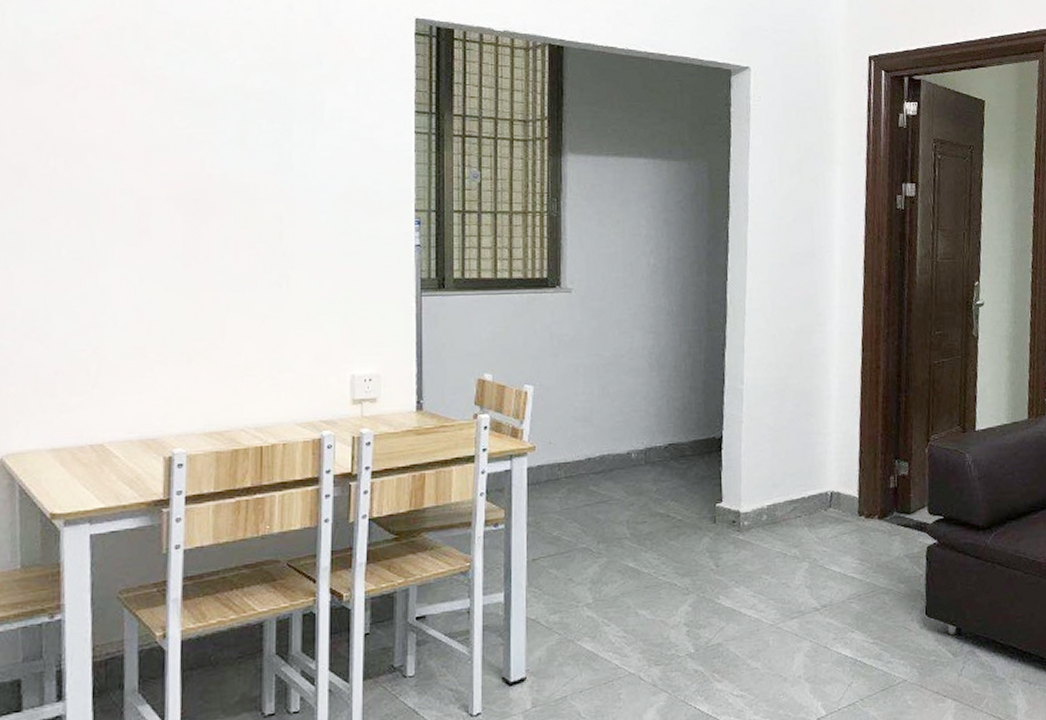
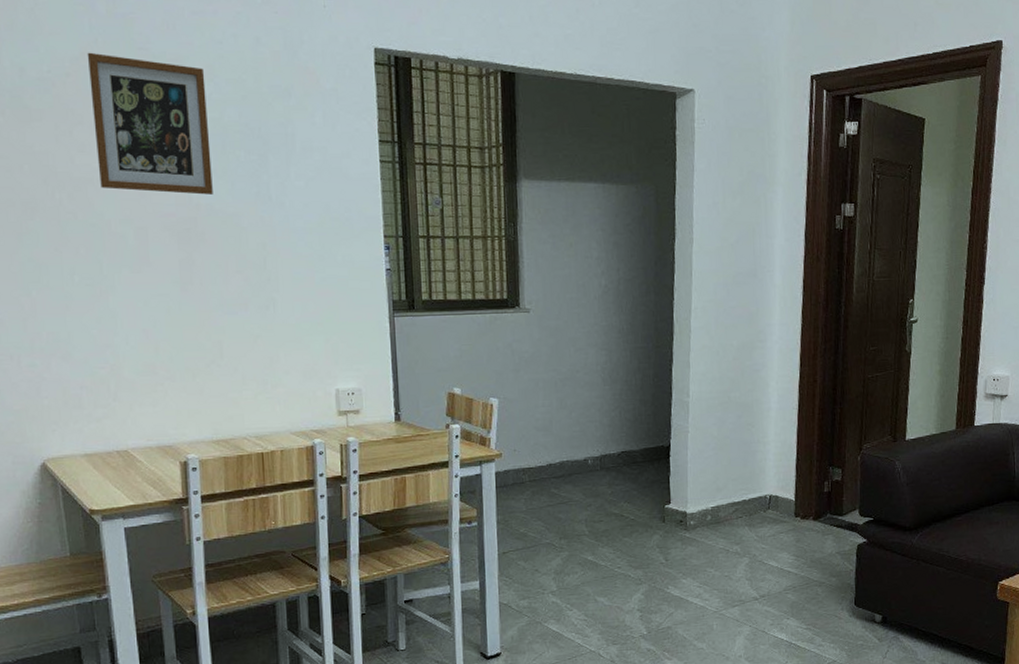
picture frame: none [101,15,230,164] -> present [87,52,213,195]

